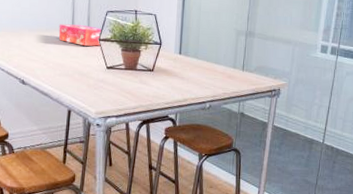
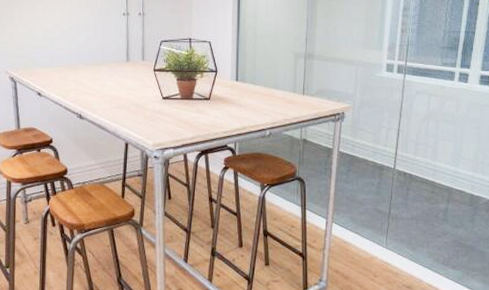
tissue box: present [58,24,102,47] -> none [114,56,157,77]

